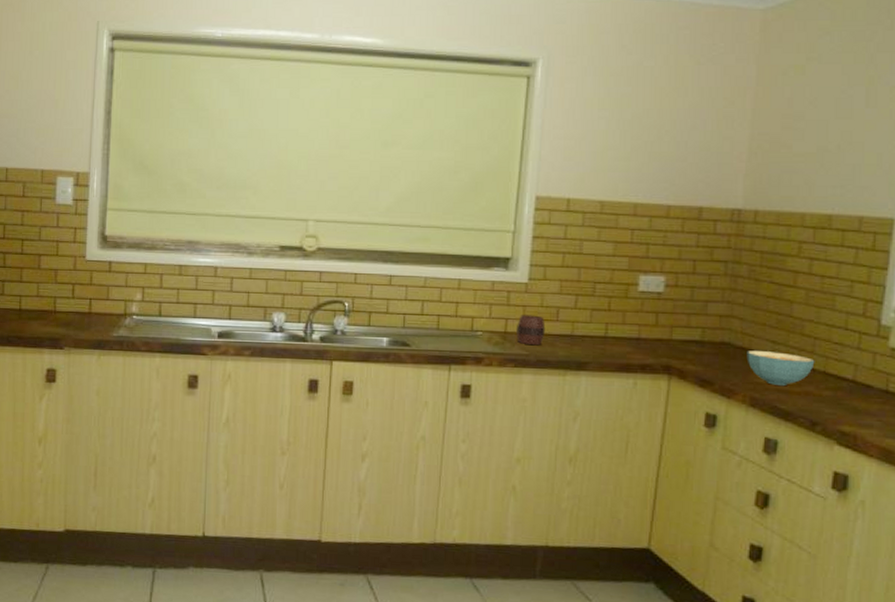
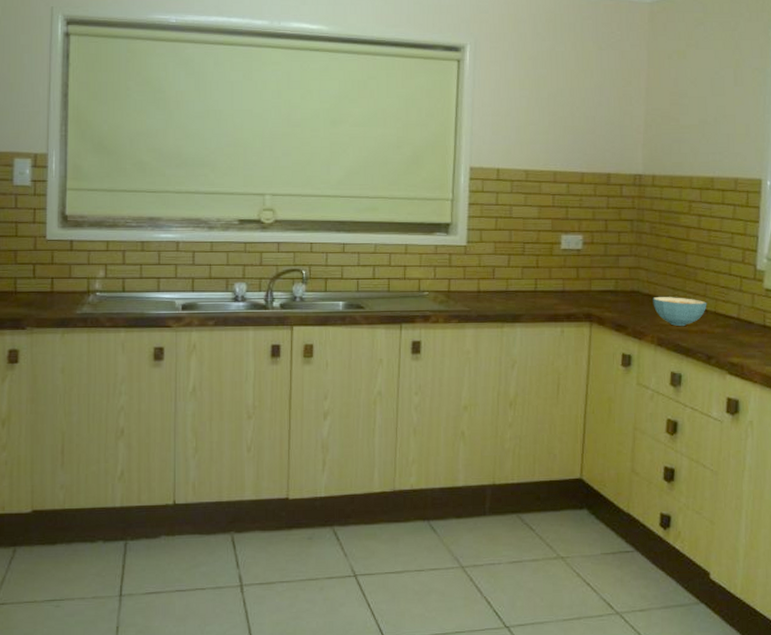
cup: present [516,315,546,346] -> none [458,274,484,302]

